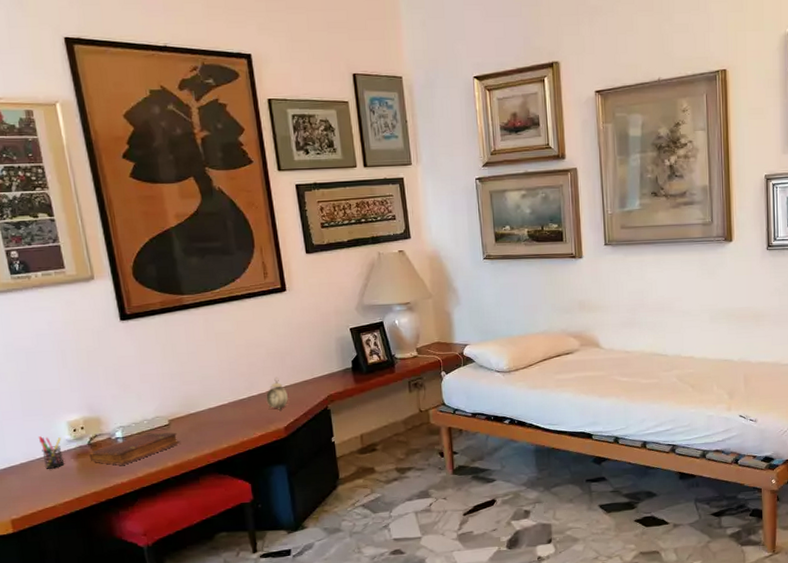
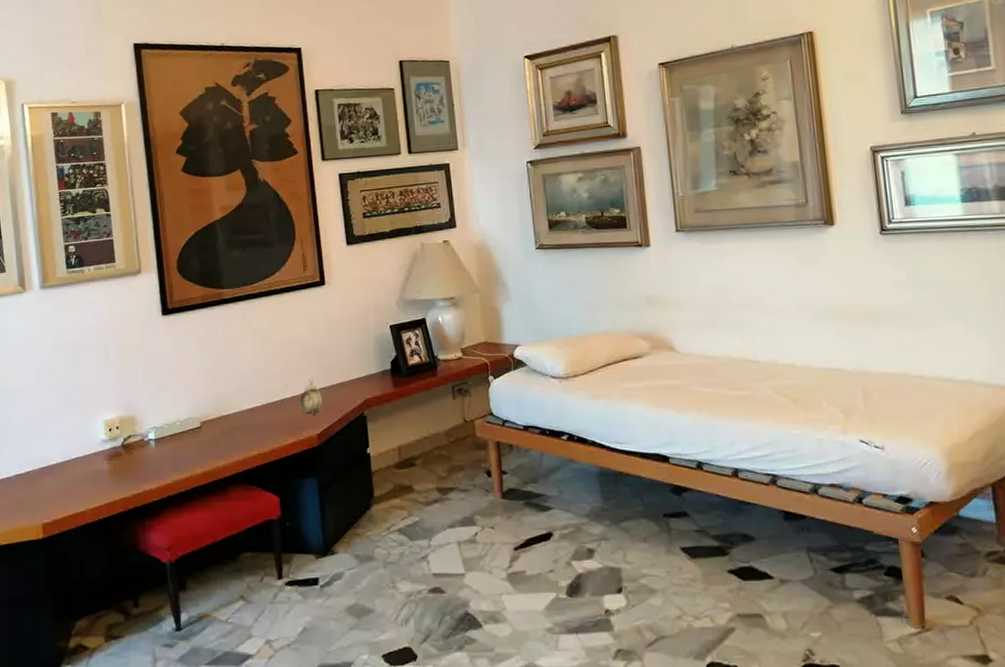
pen holder: present [39,436,65,469] -> none [76,435,98,470]
diary: present [89,432,180,465] -> none [121,435,210,470]

